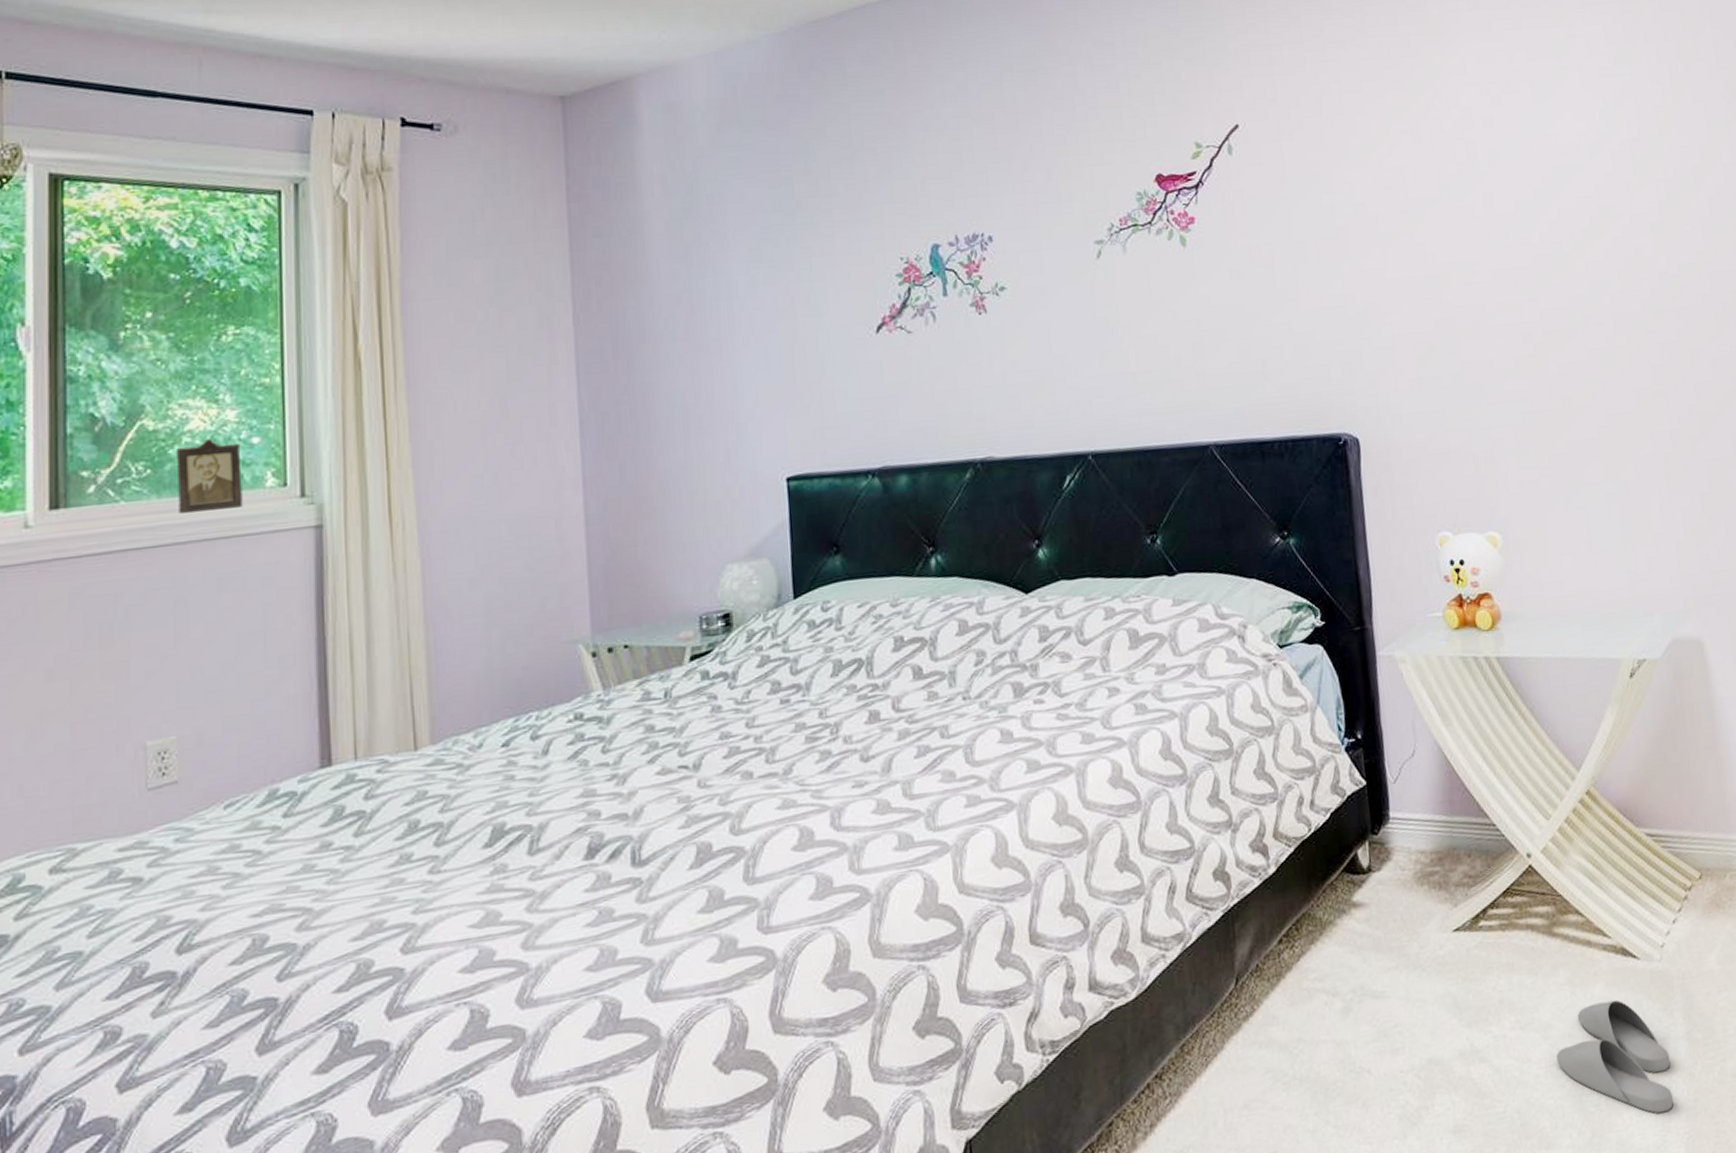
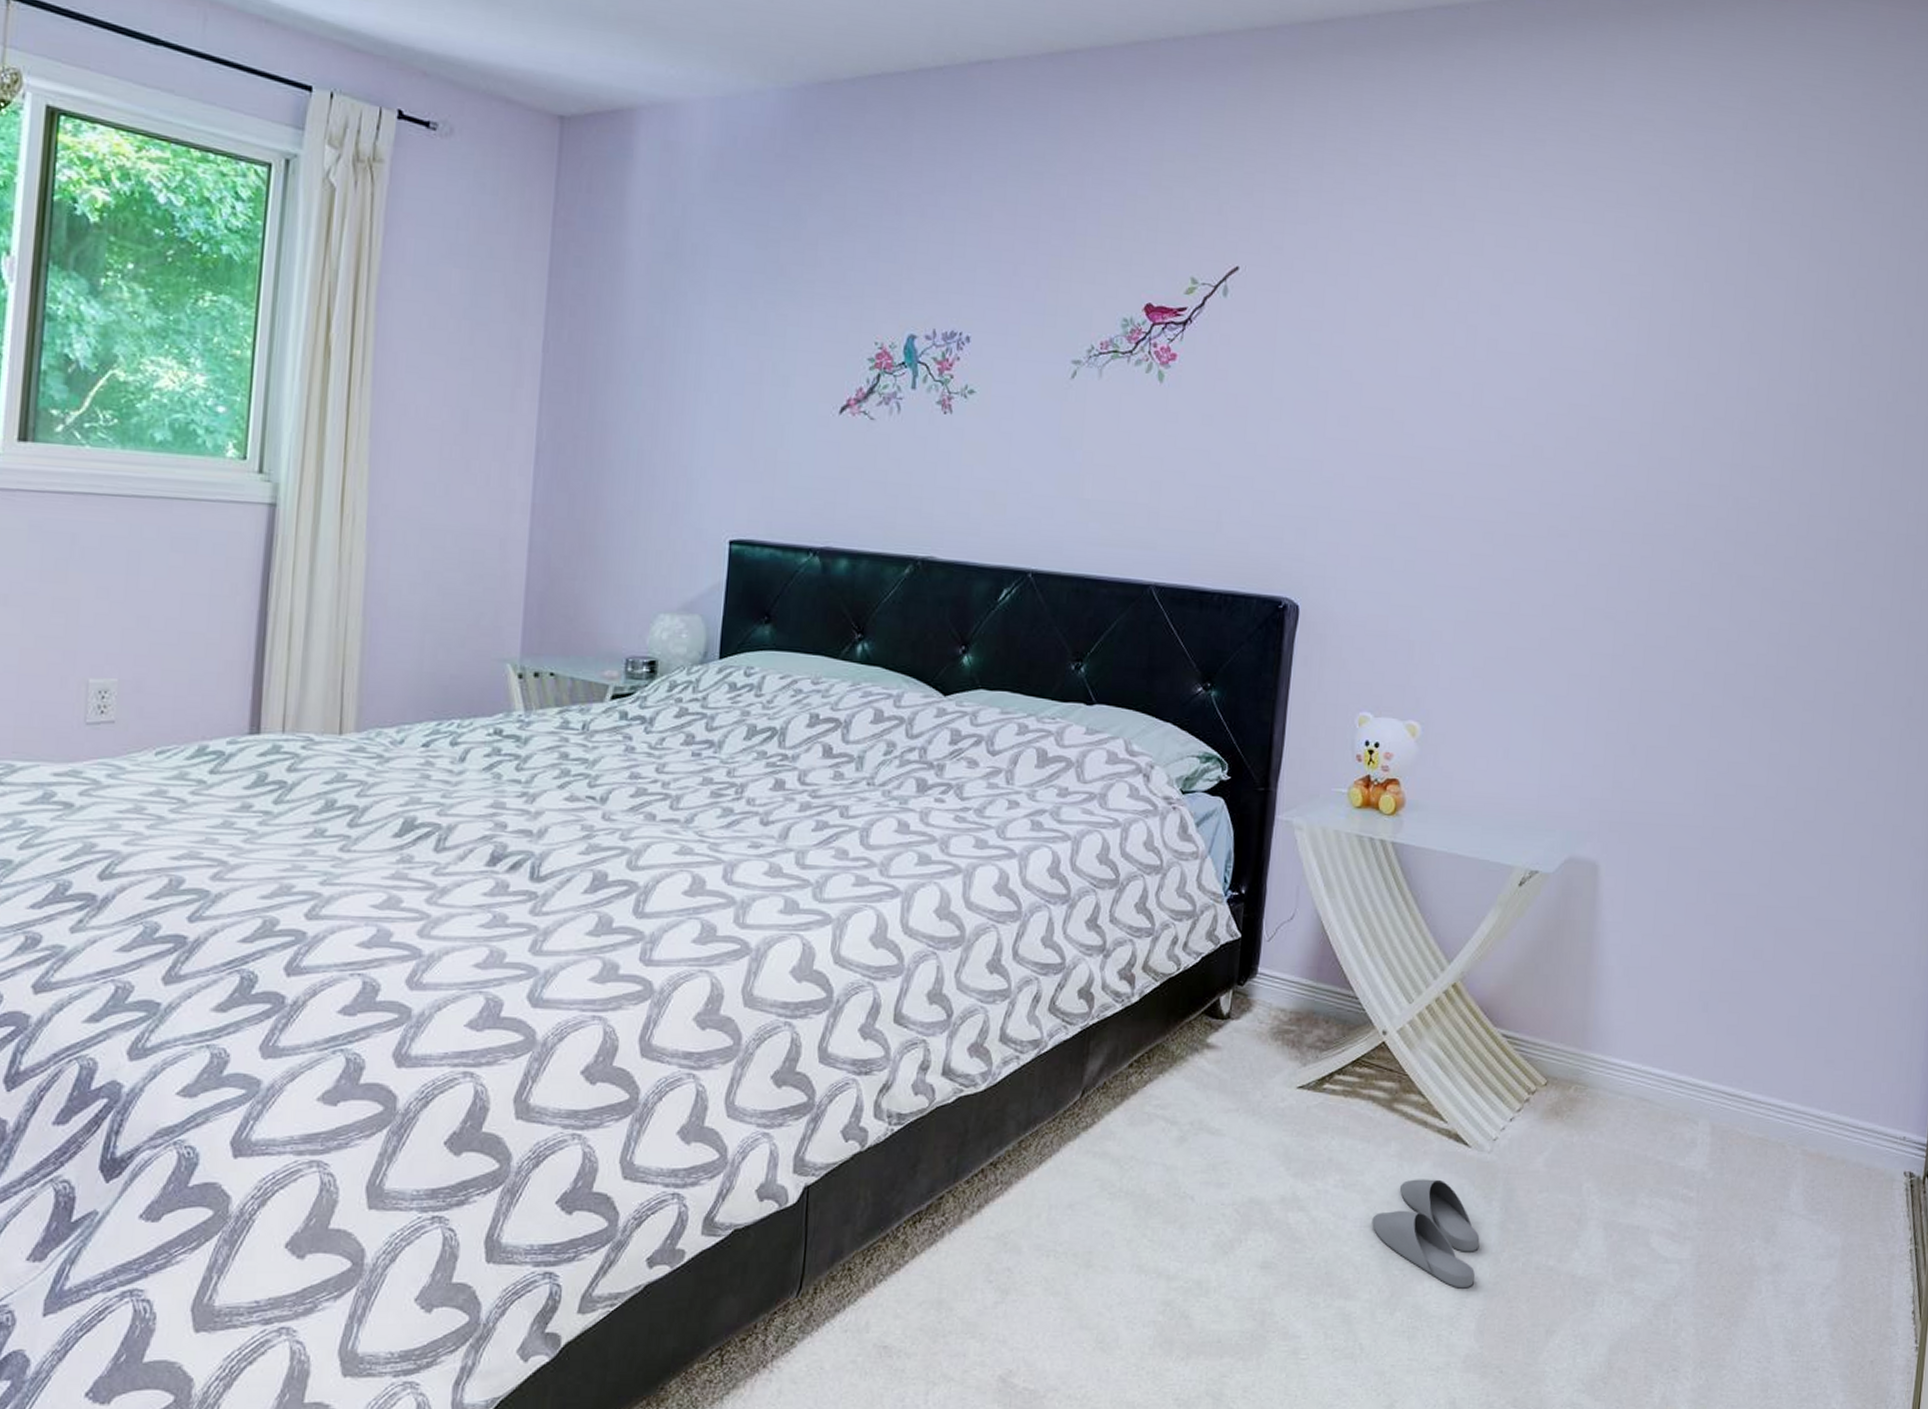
photo frame: present [175,439,243,513] -> none [140,400,206,472]

